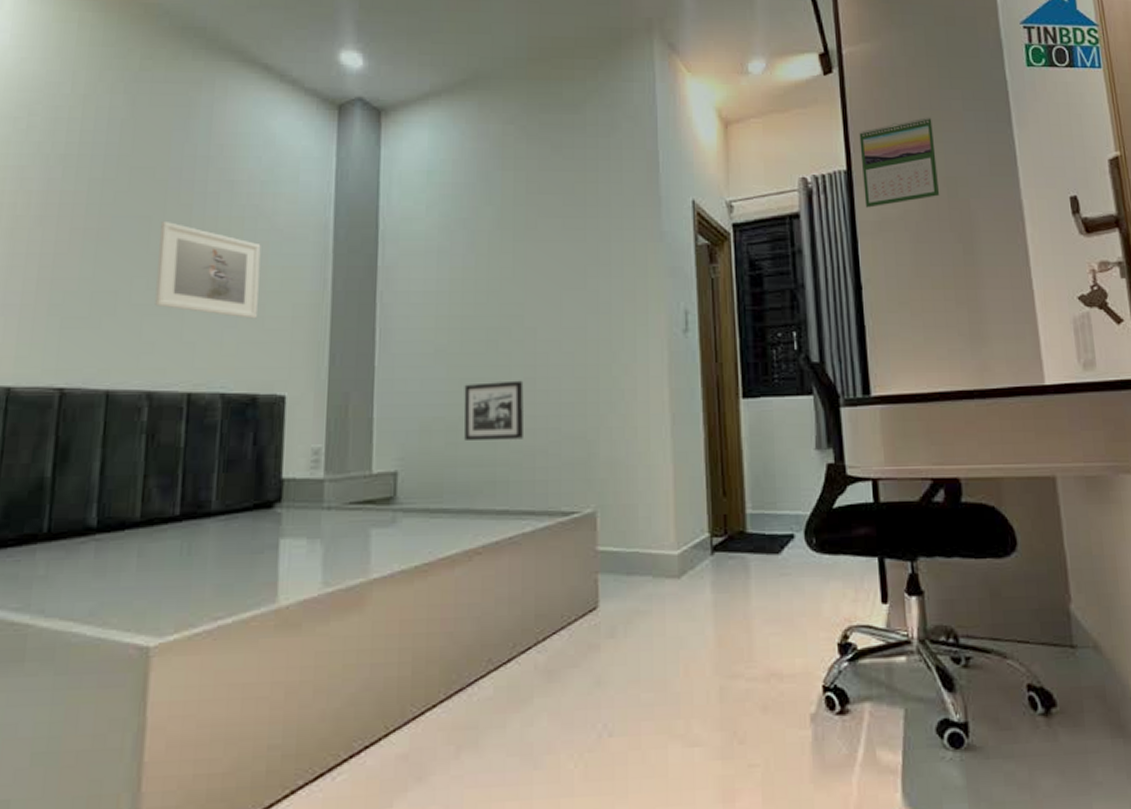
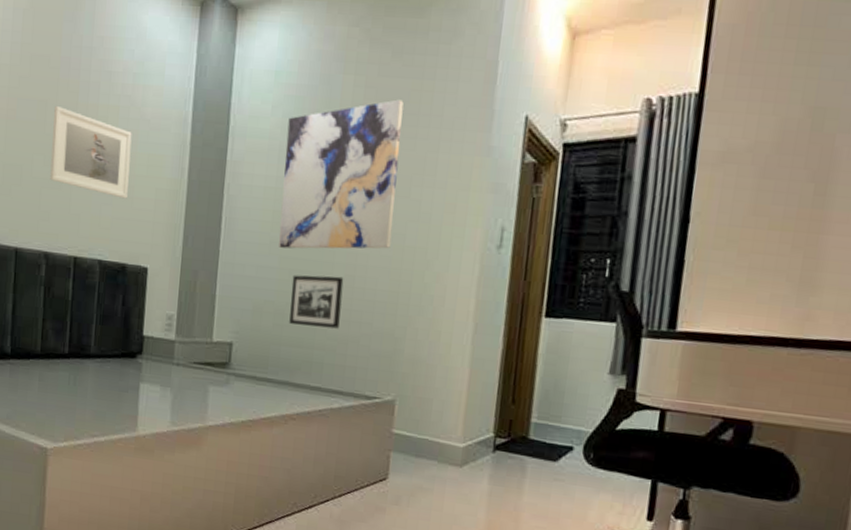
wall art: none [444,192,571,356] -> present [278,99,404,249]
calendar: present [859,117,940,208] -> none [711,35,813,137]

